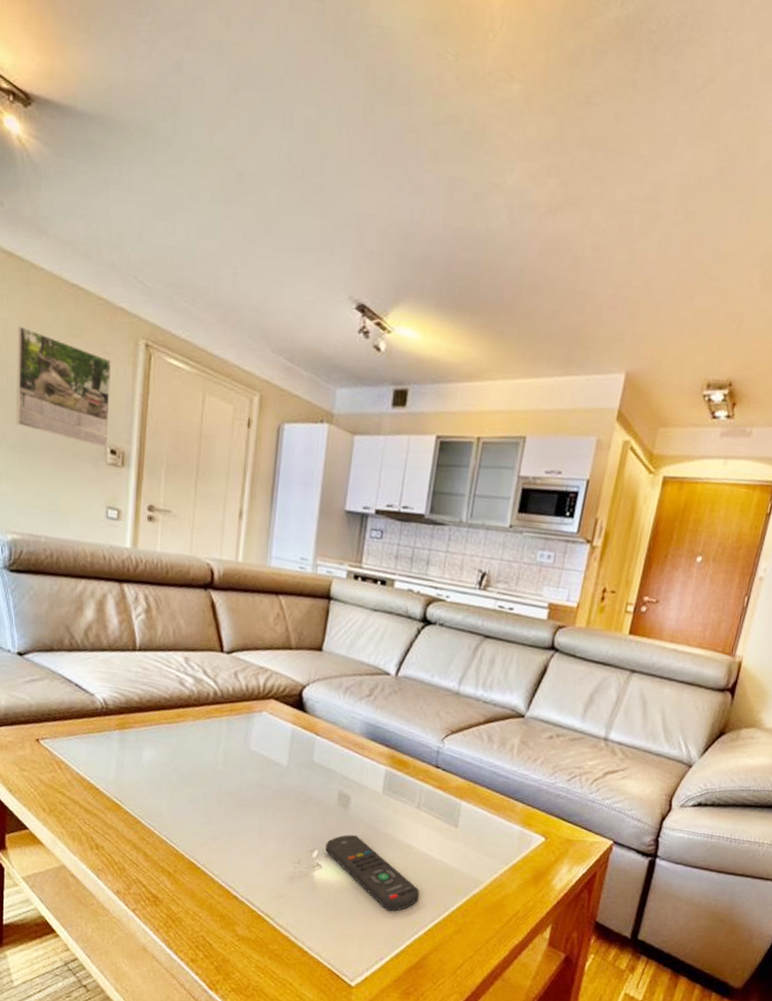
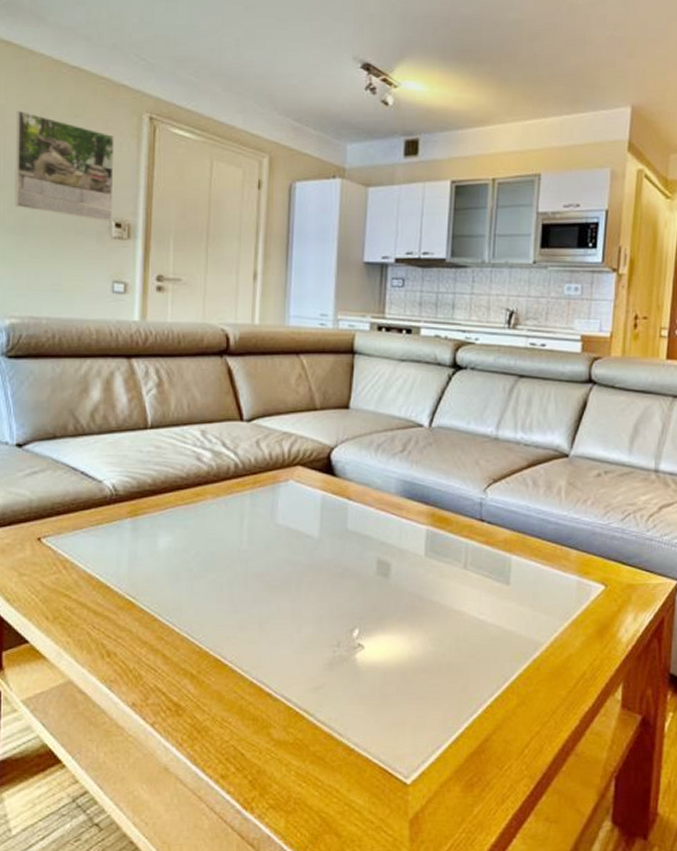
remote control: present [325,834,420,912] -> none [367,606,475,690]

